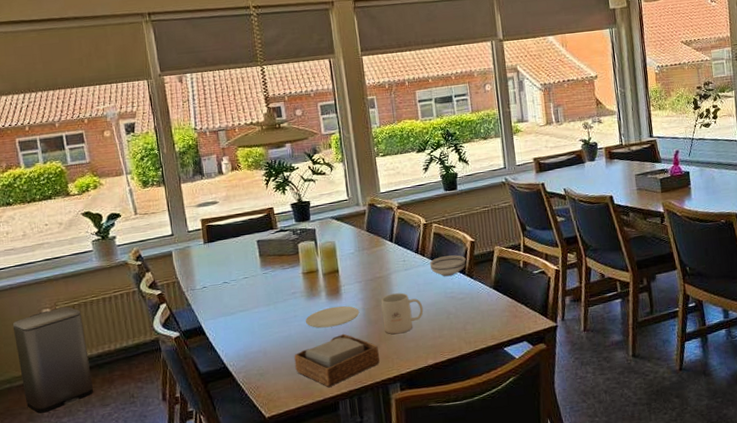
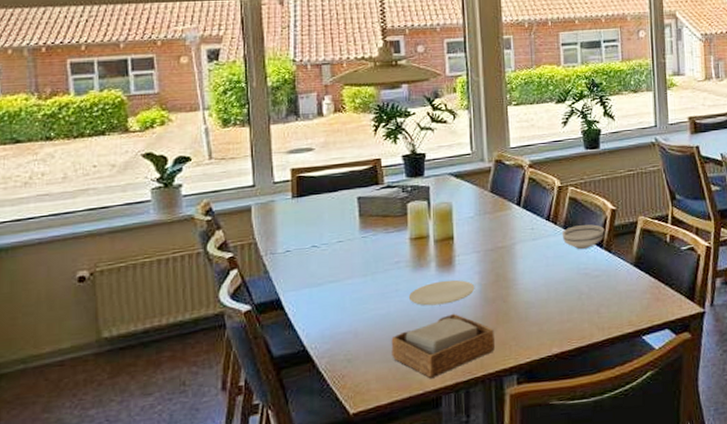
pedal bin: present [12,307,93,414] -> none [36,269,133,403]
mug: present [381,292,424,335] -> none [501,266,551,316]

